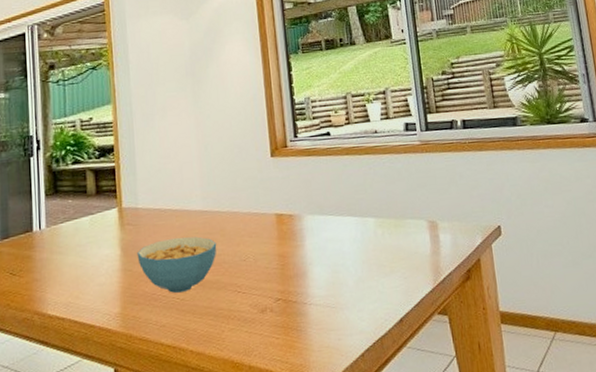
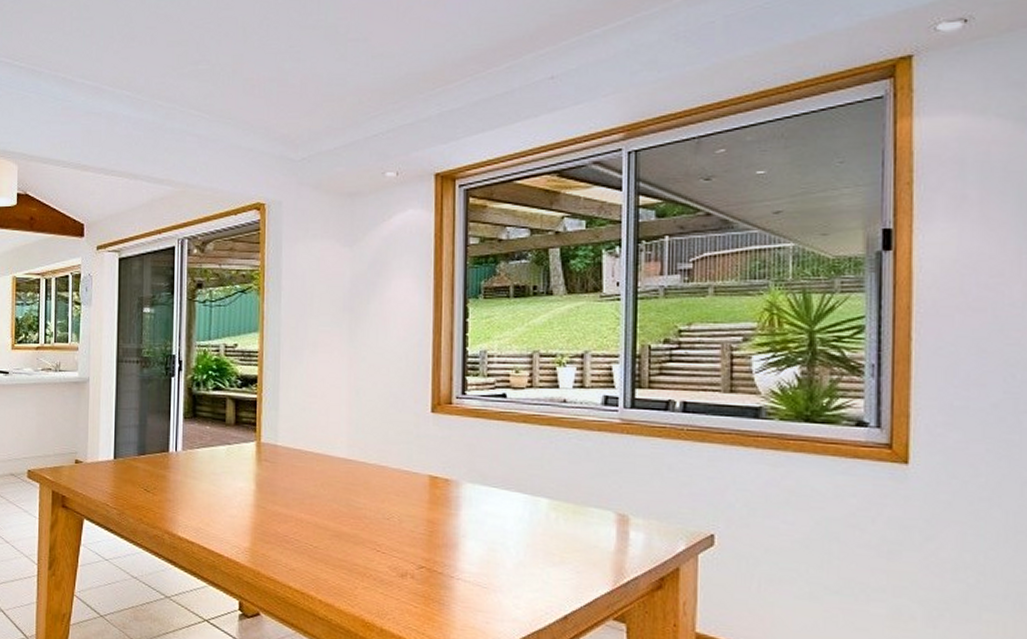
cereal bowl: present [137,236,217,293] -> none [272,482,359,540]

